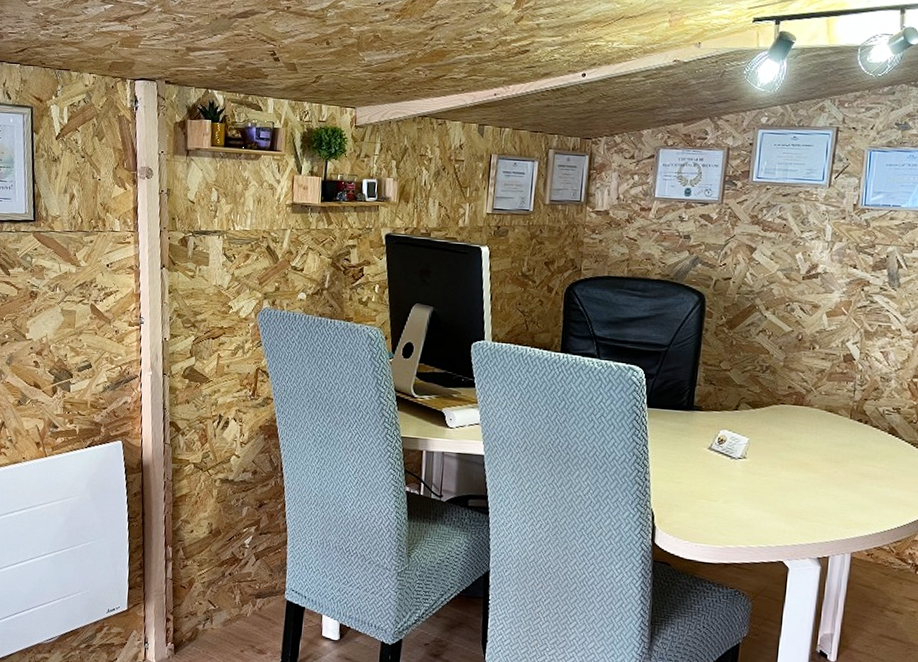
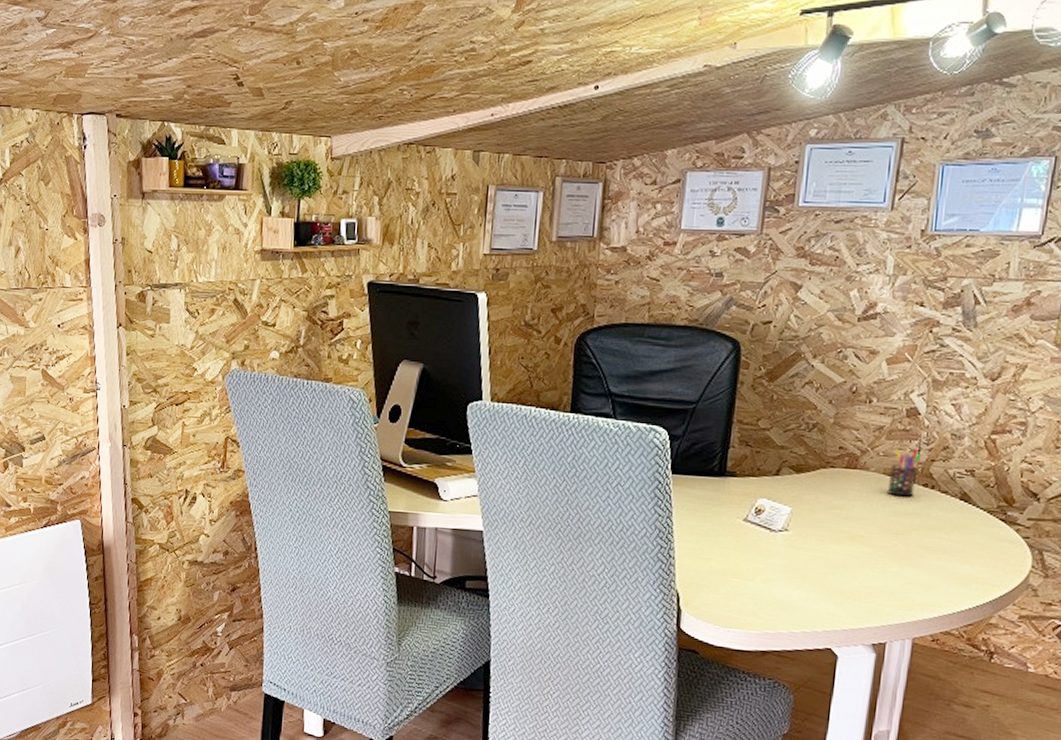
pen holder: none [828,389,856,431] -> present [887,448,921,497]

